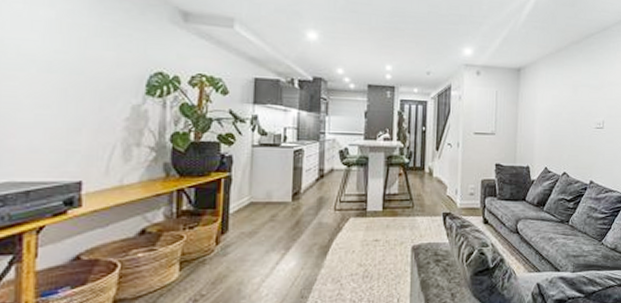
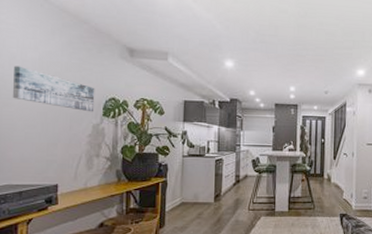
wall art: none [15,26,136,90] -> present [12,66,95,112]

